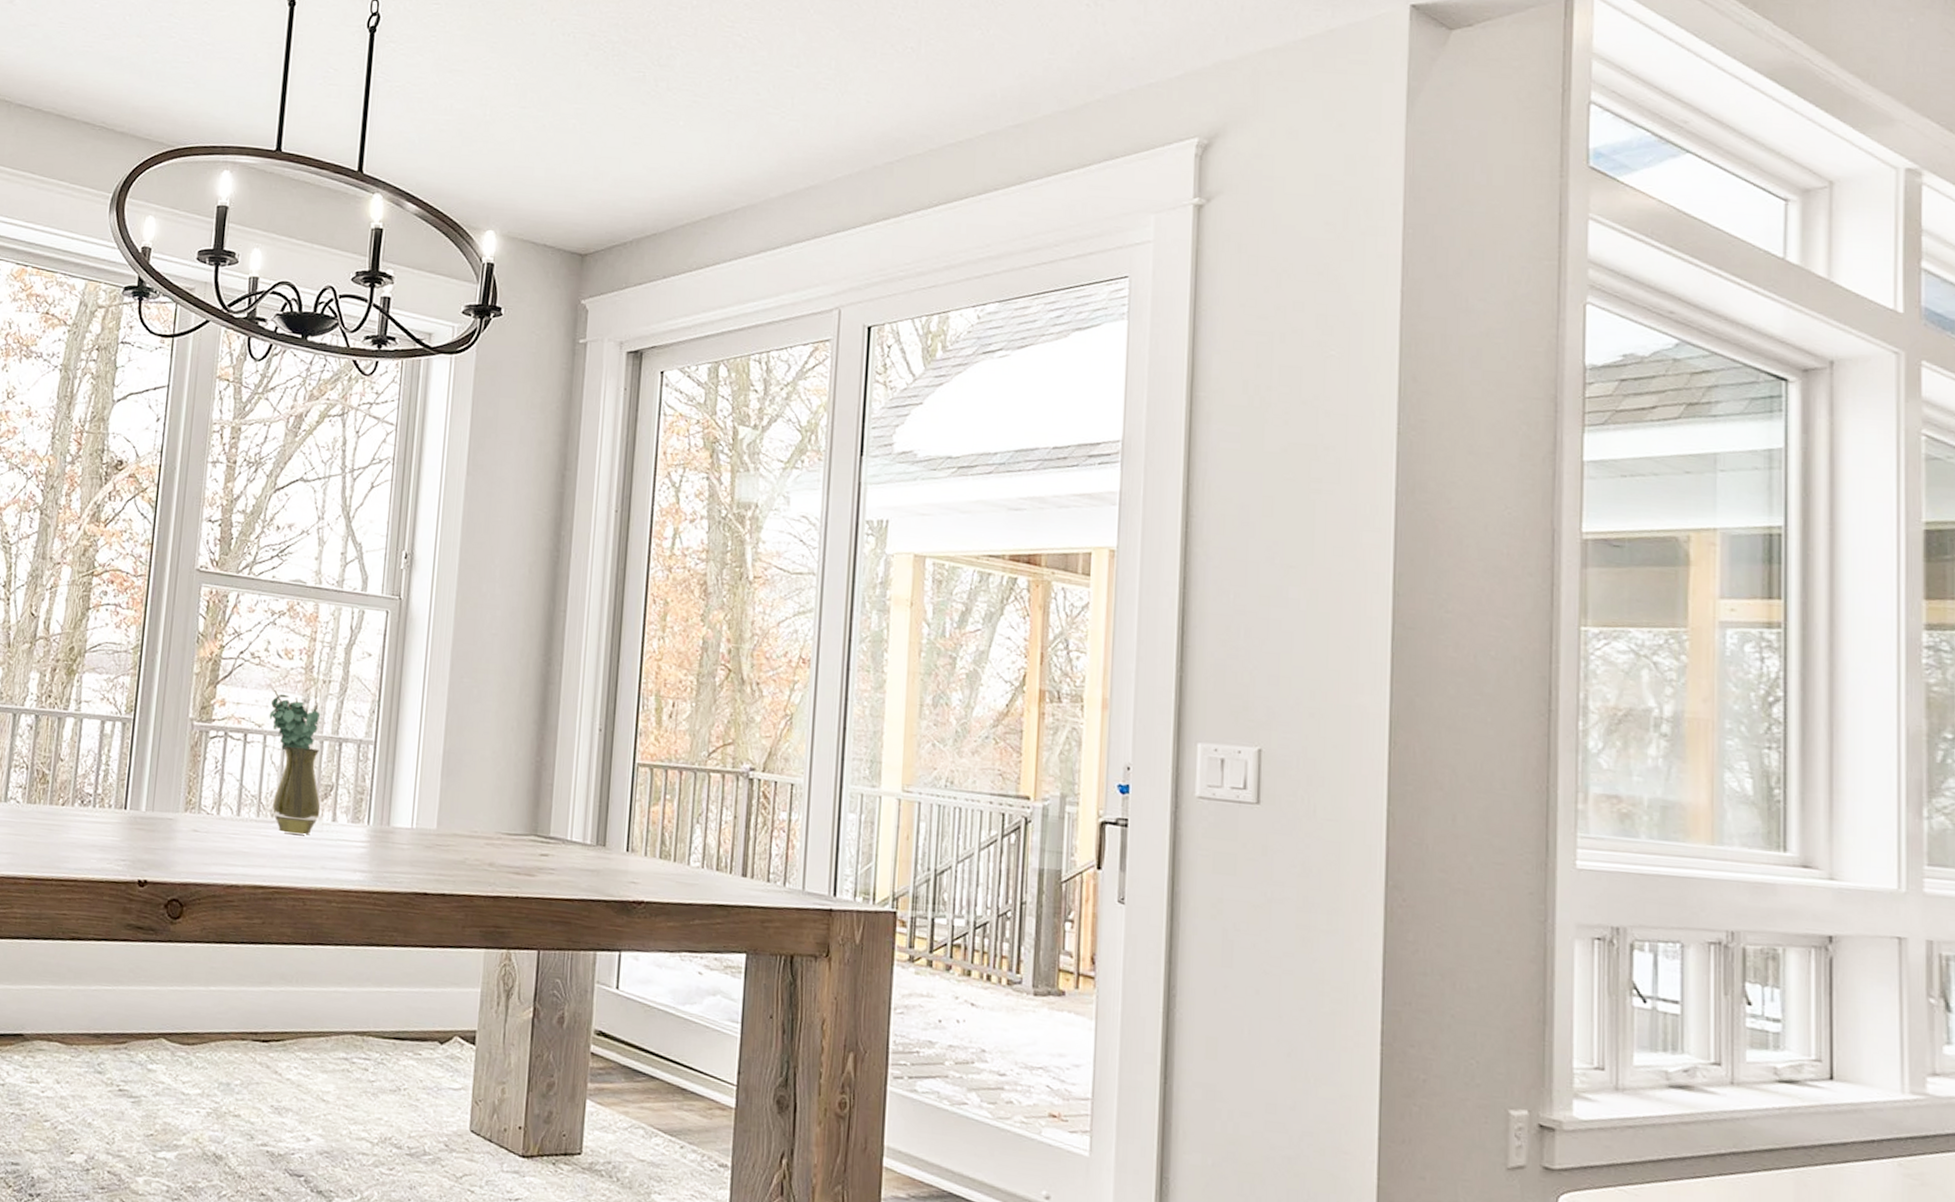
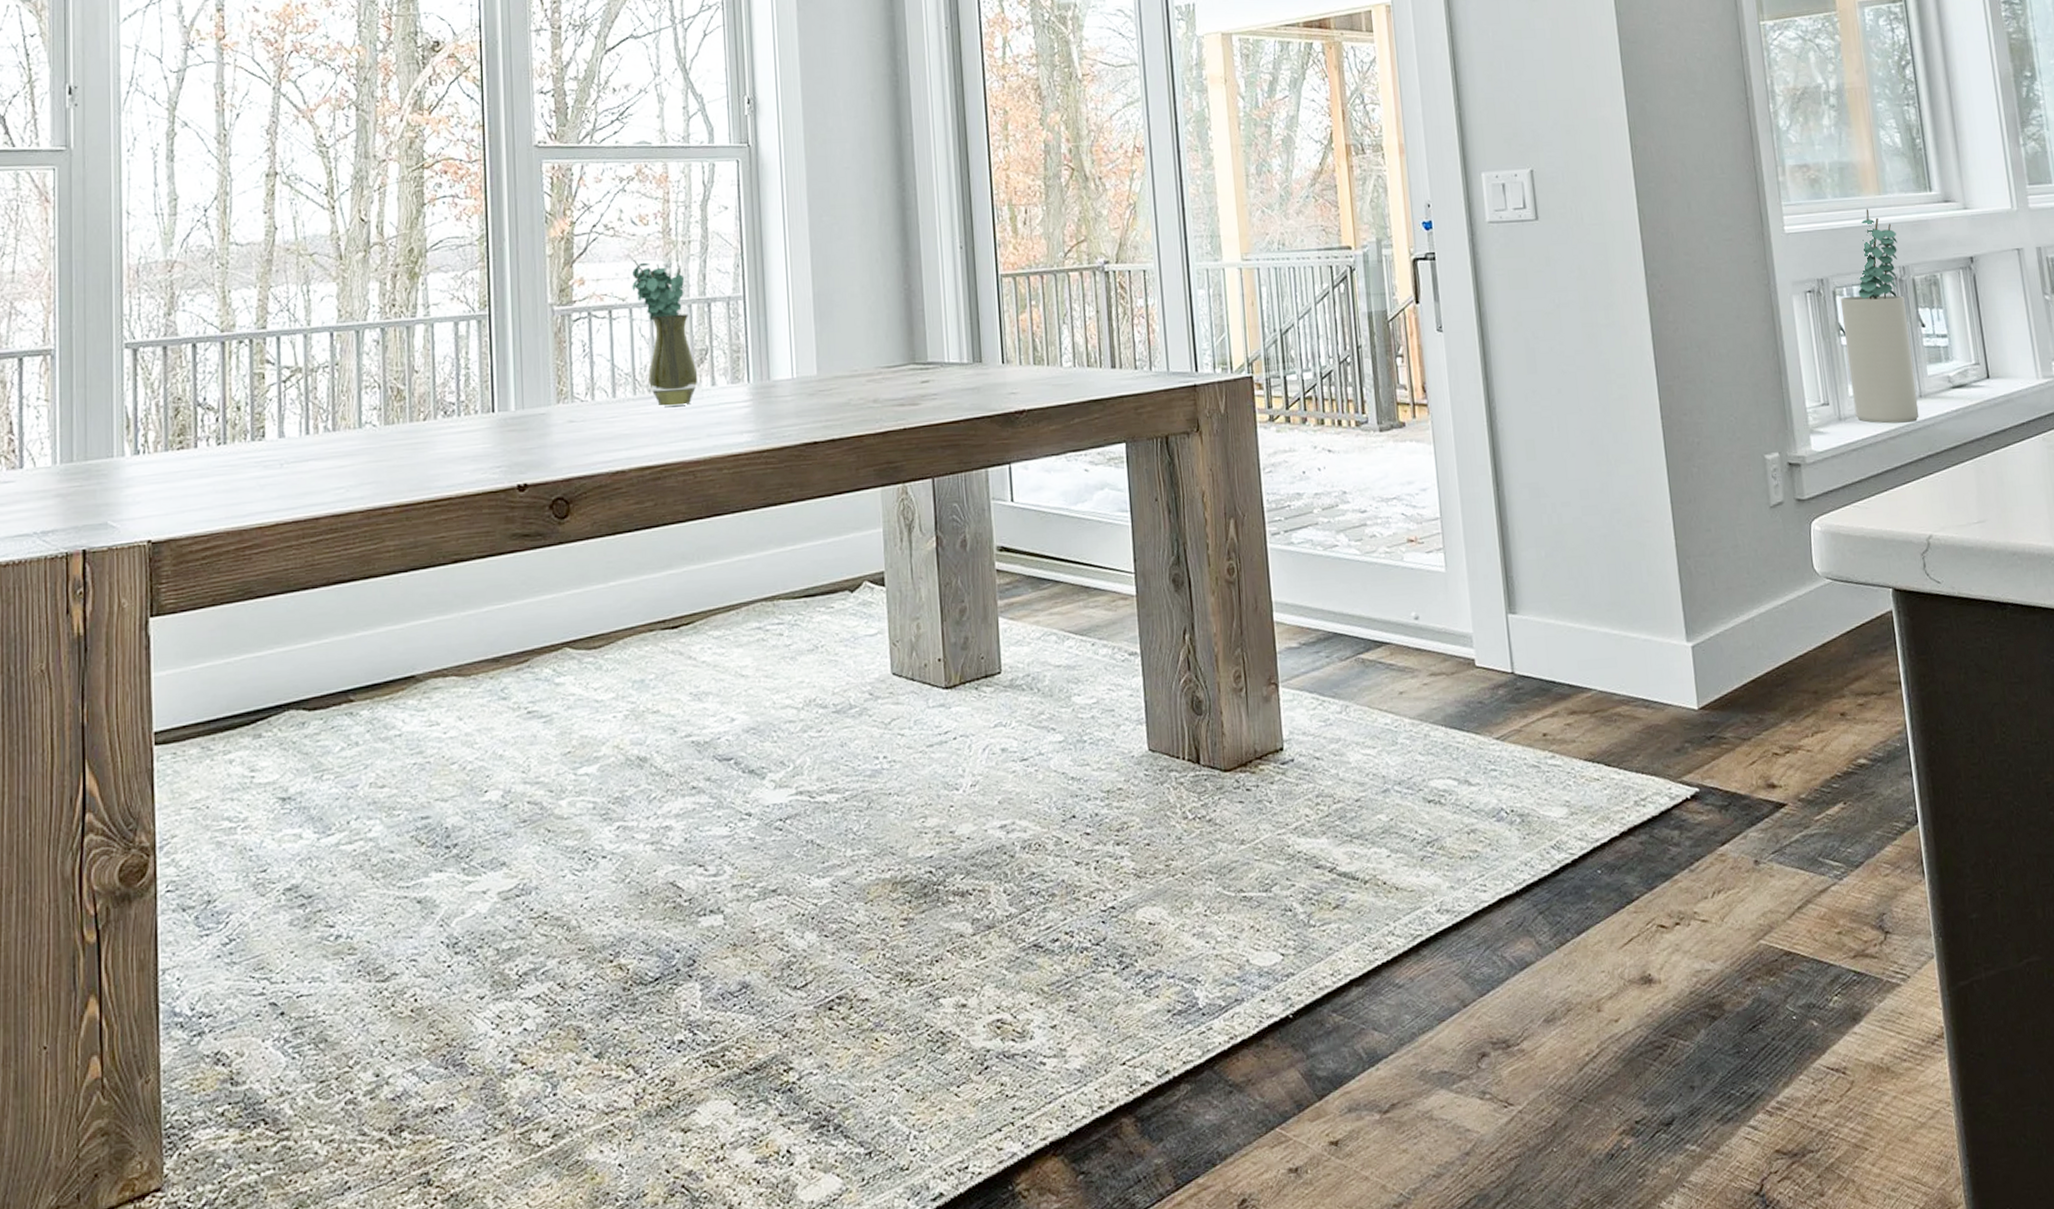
vase: none [1638,858,1729,1111] -> present [1840,209,1920,424]

